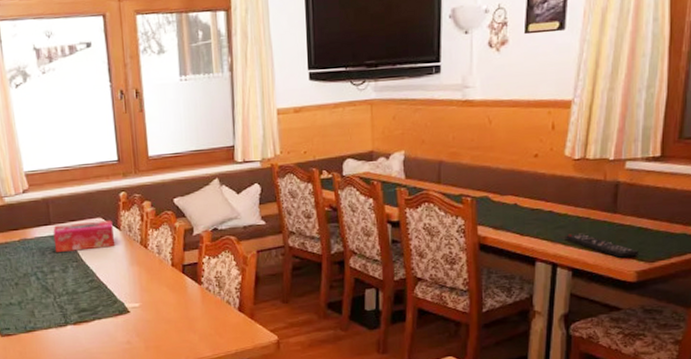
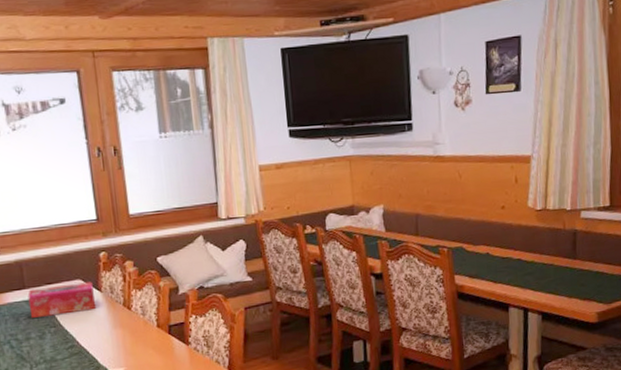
remote control: present [565,233,639,258] -> none [533,279,598,301]

